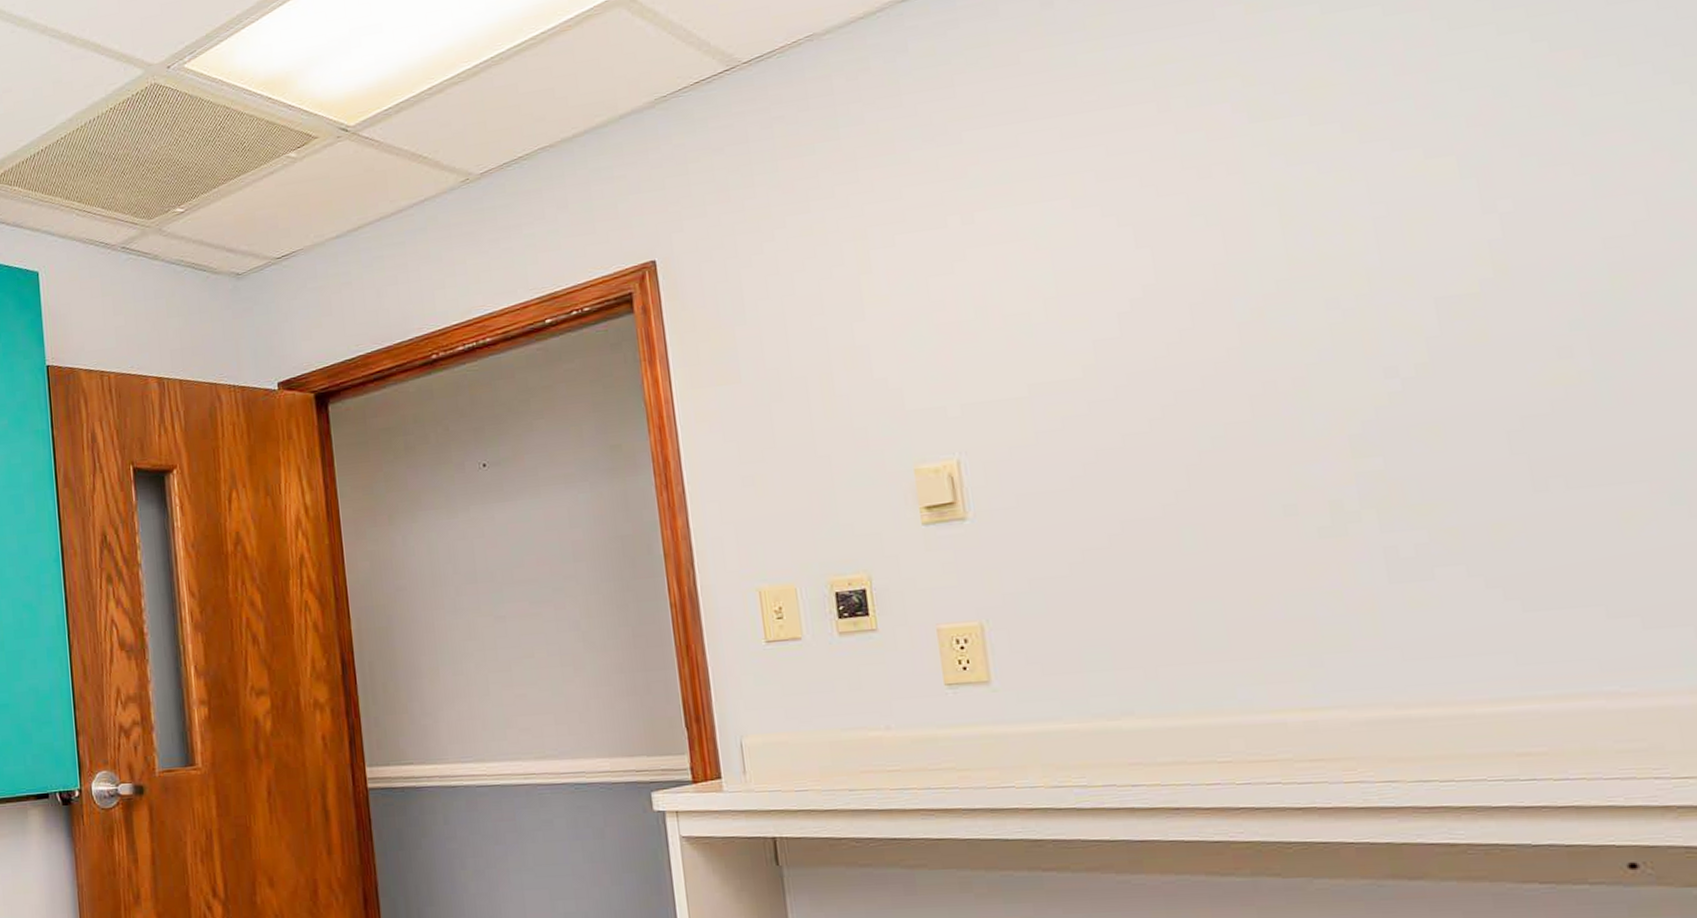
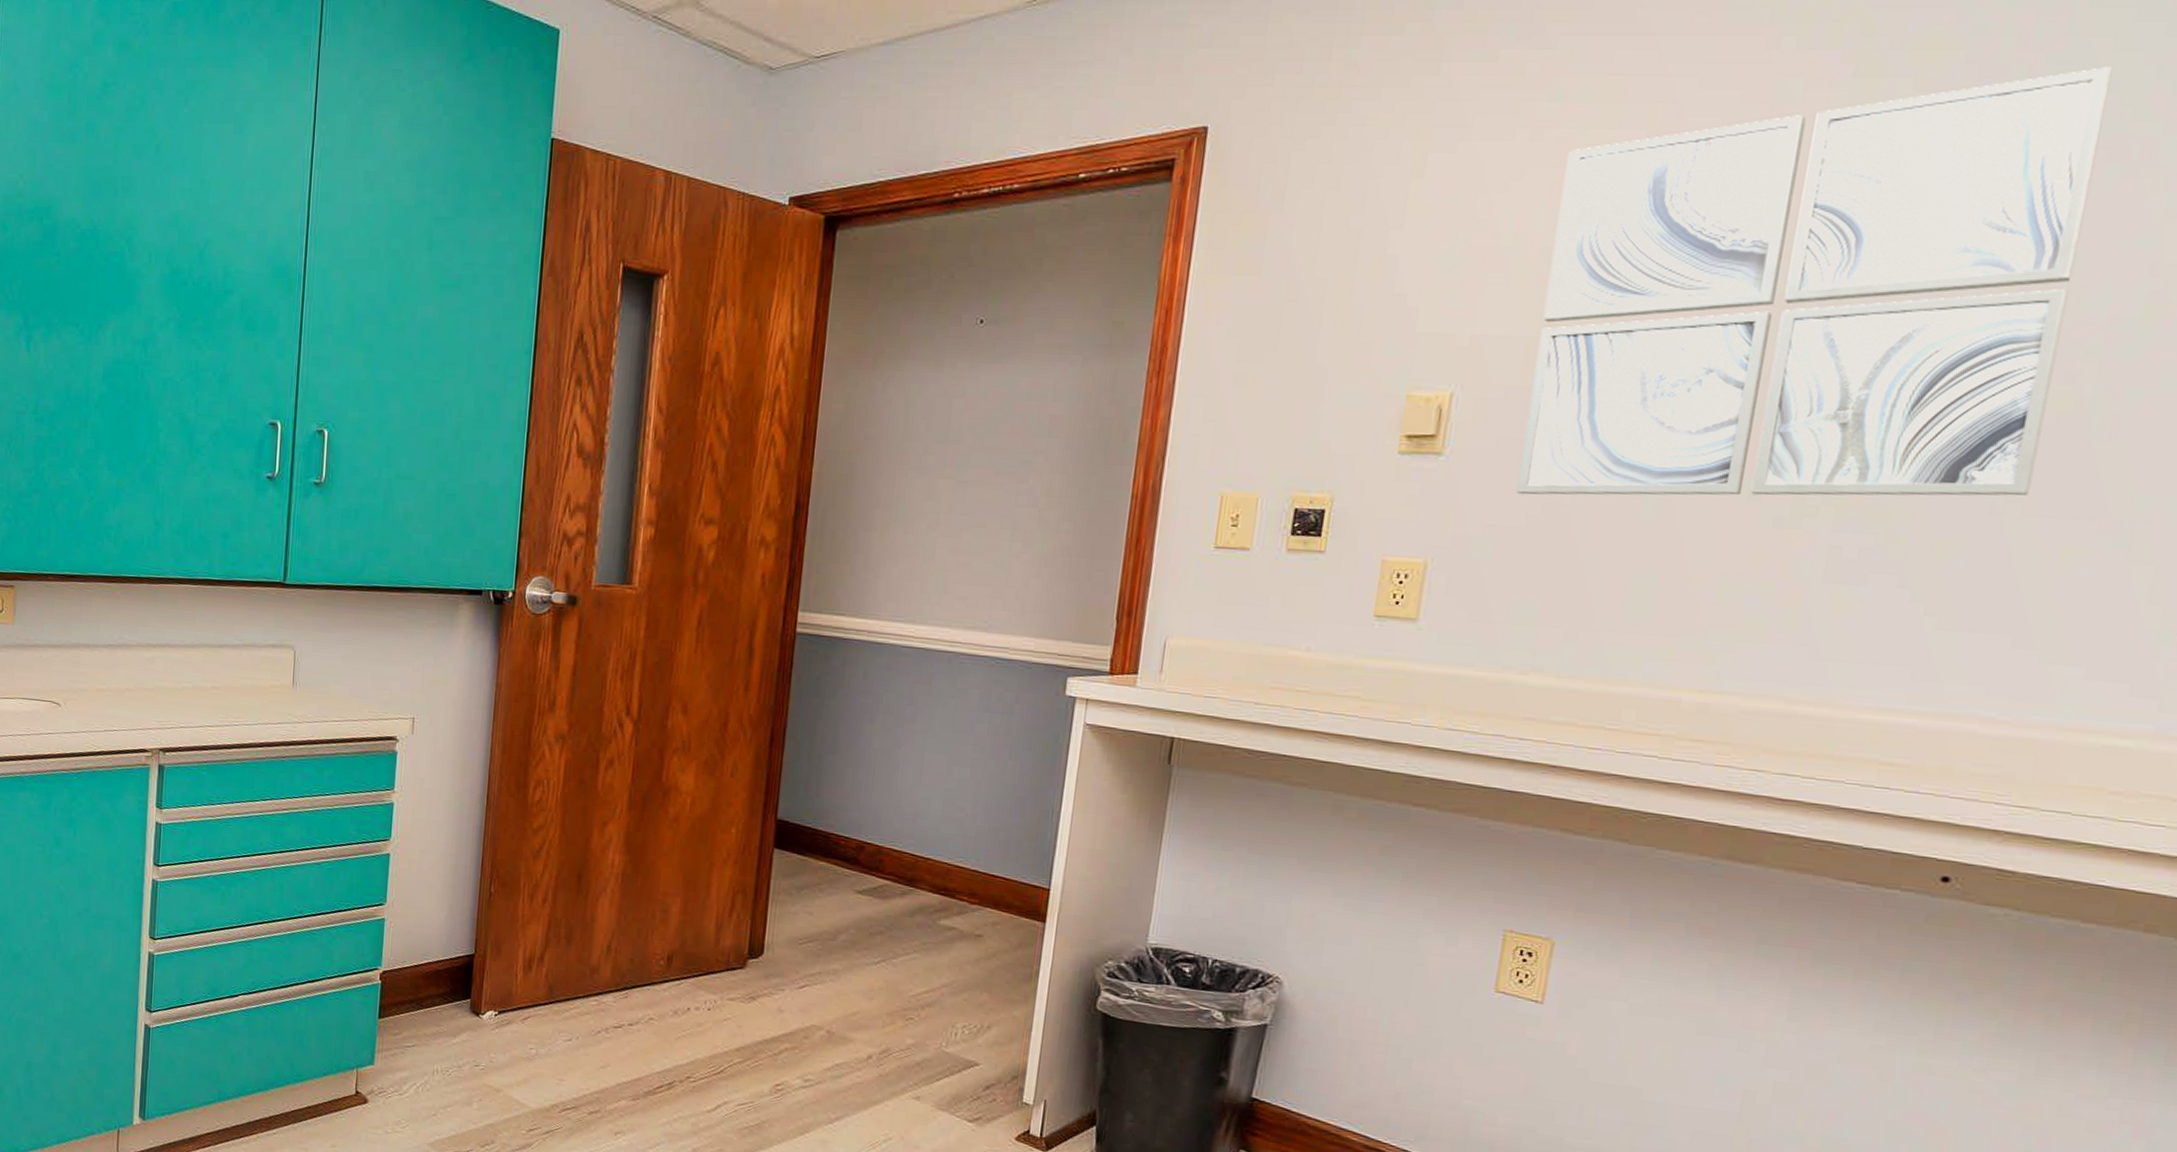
wall art: none [1002,76,1566,546] -> present [1516,67,2111,496]

